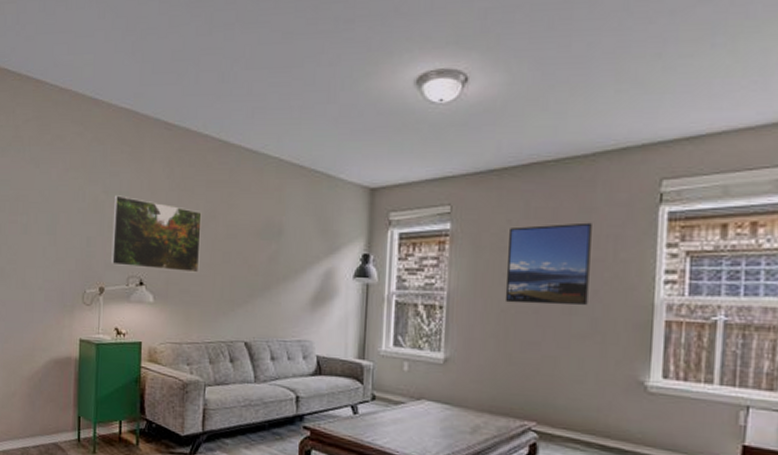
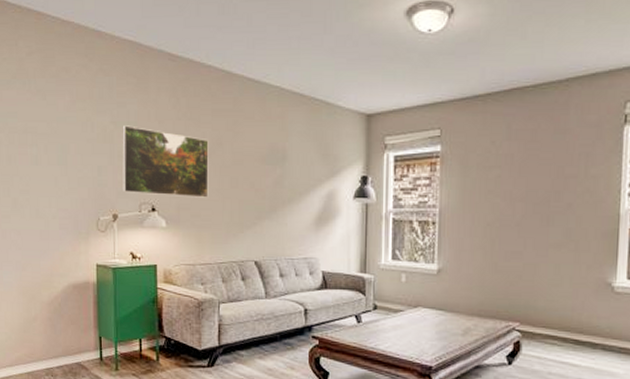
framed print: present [504,222,592,306] -> none [490,142,566,218]

